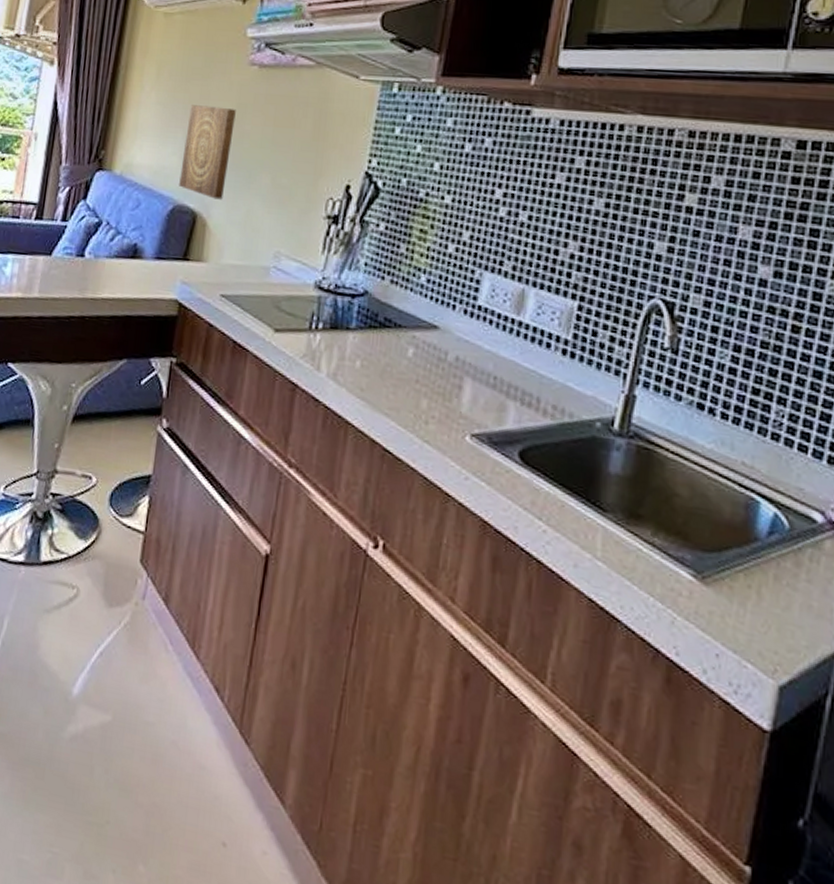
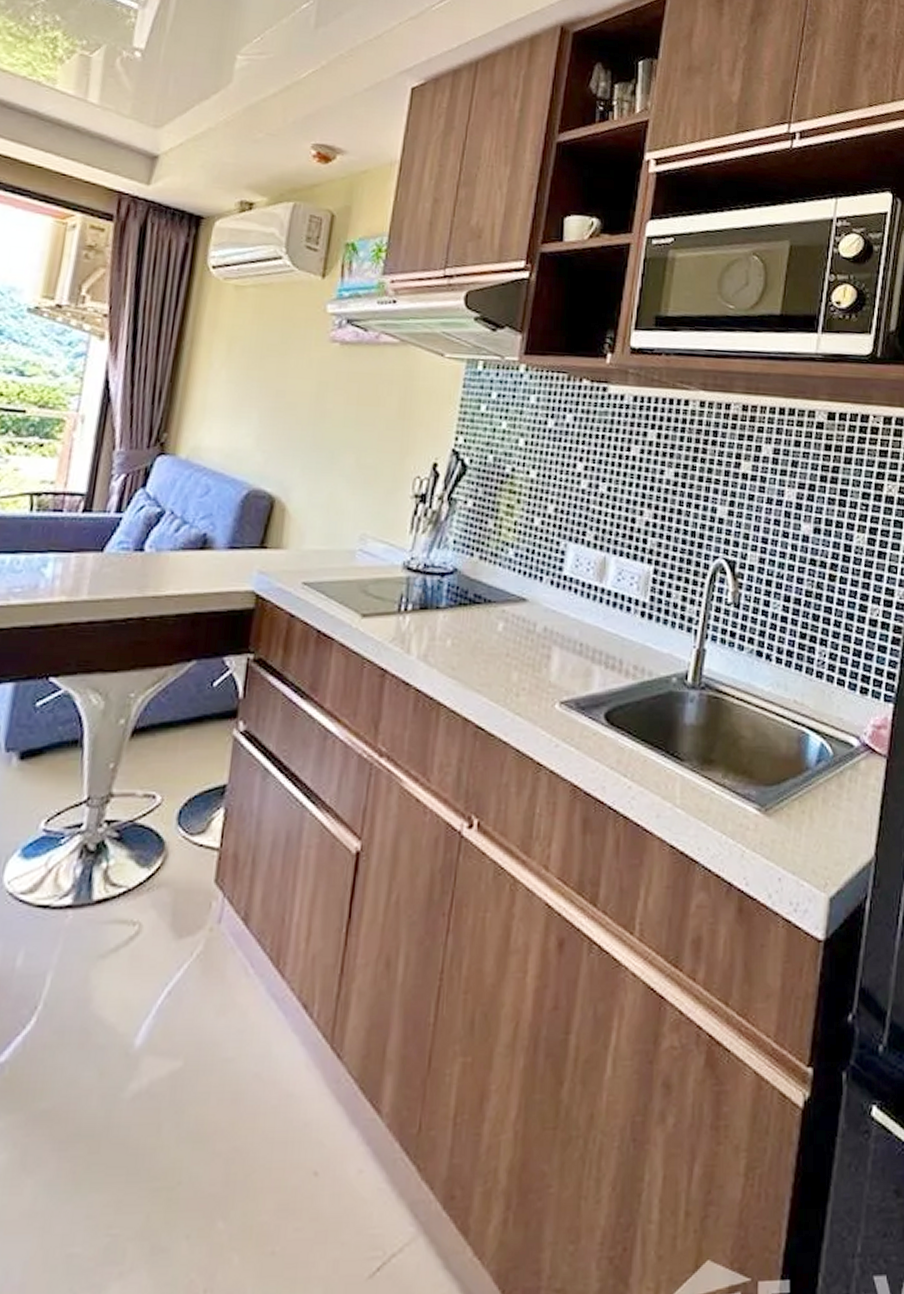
wall art: present [179,105,236,200] -> none [254,383,316,483]

